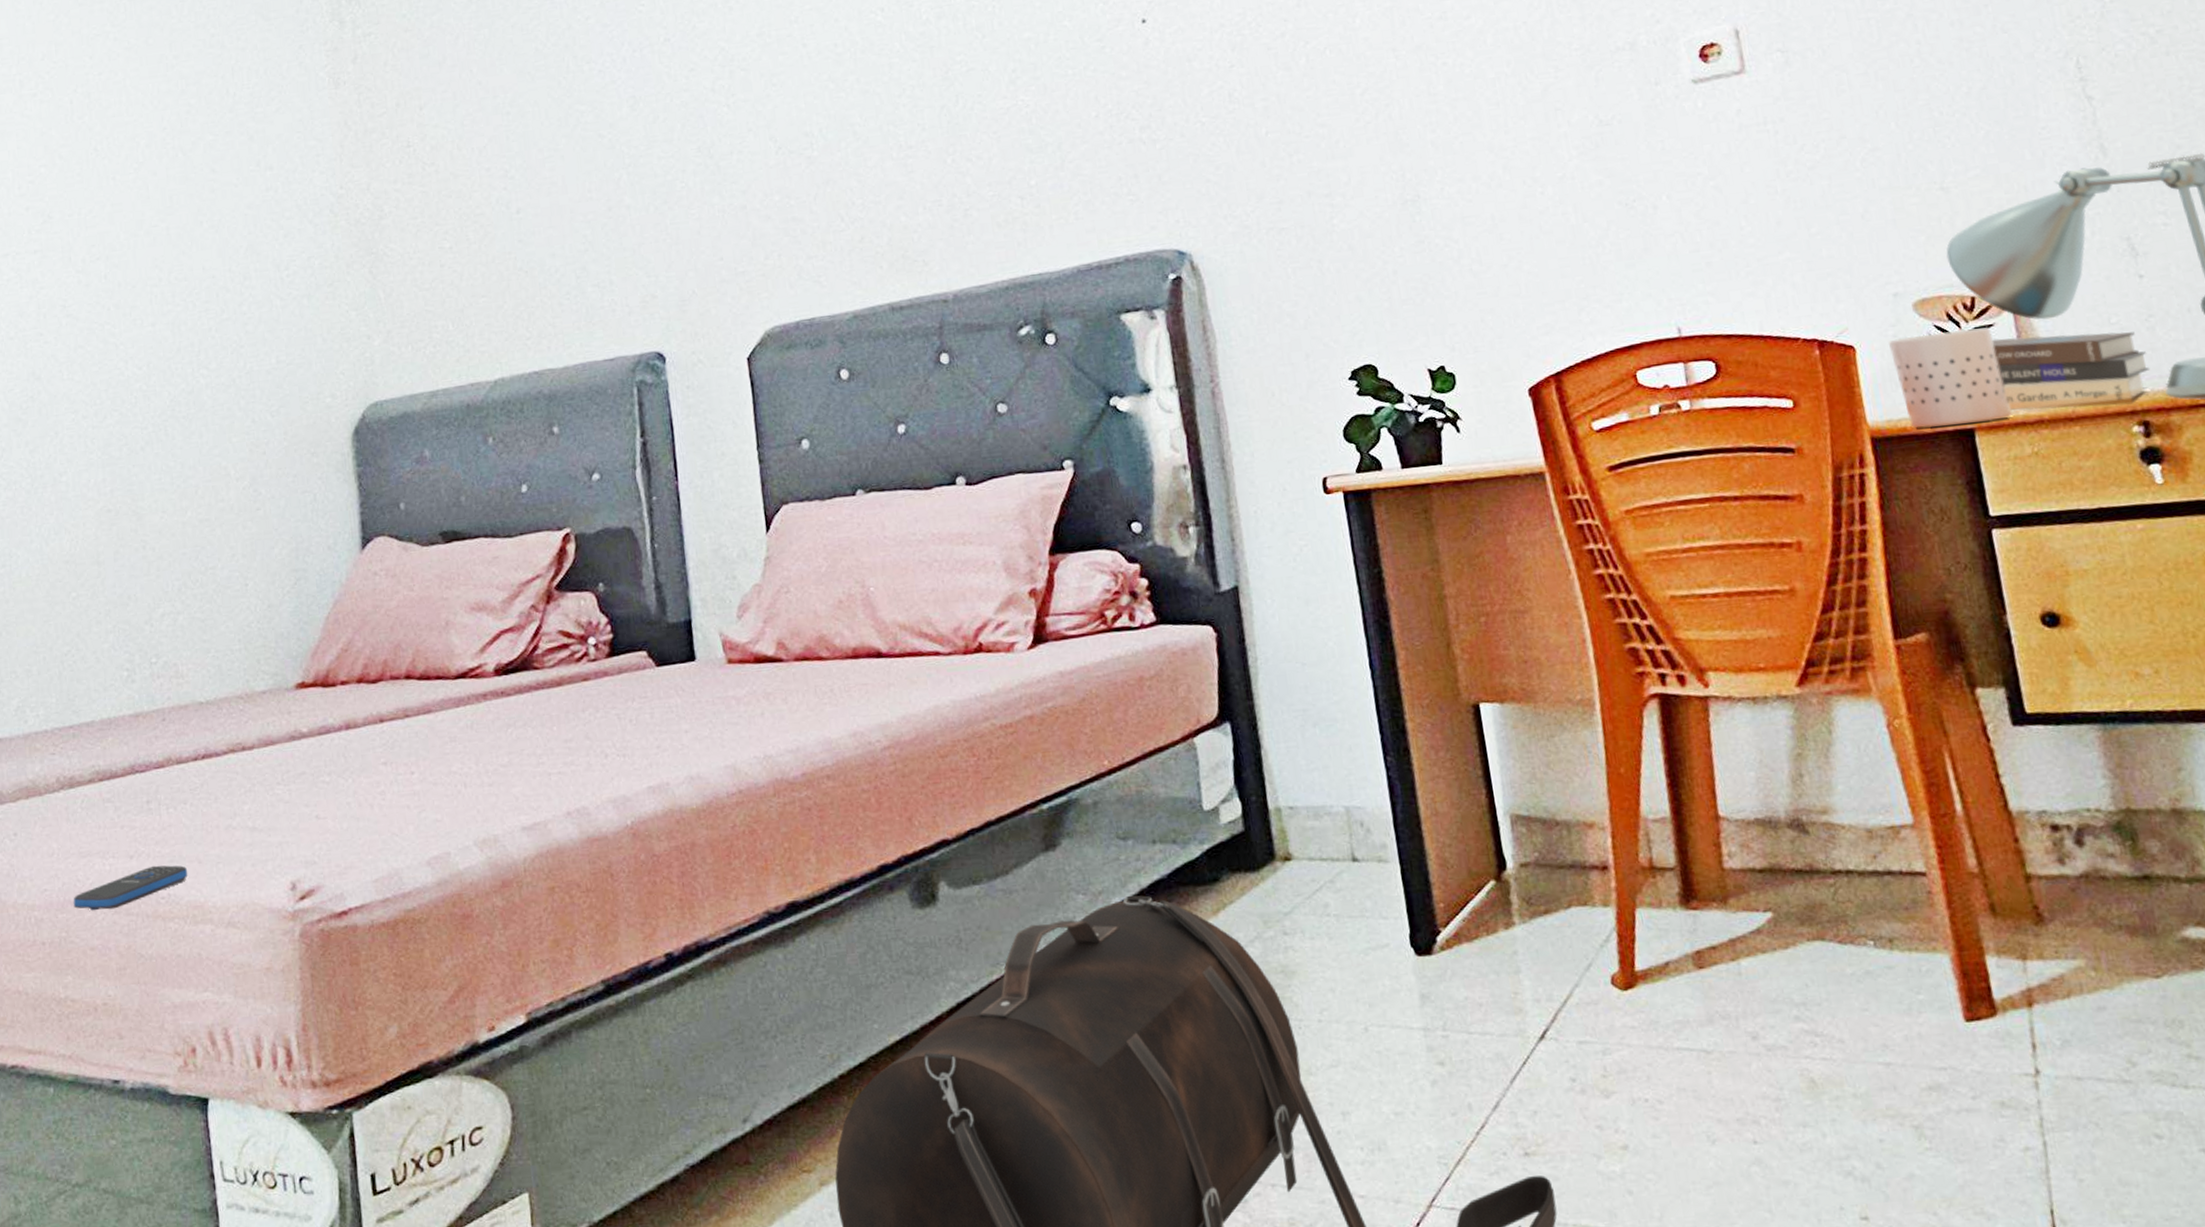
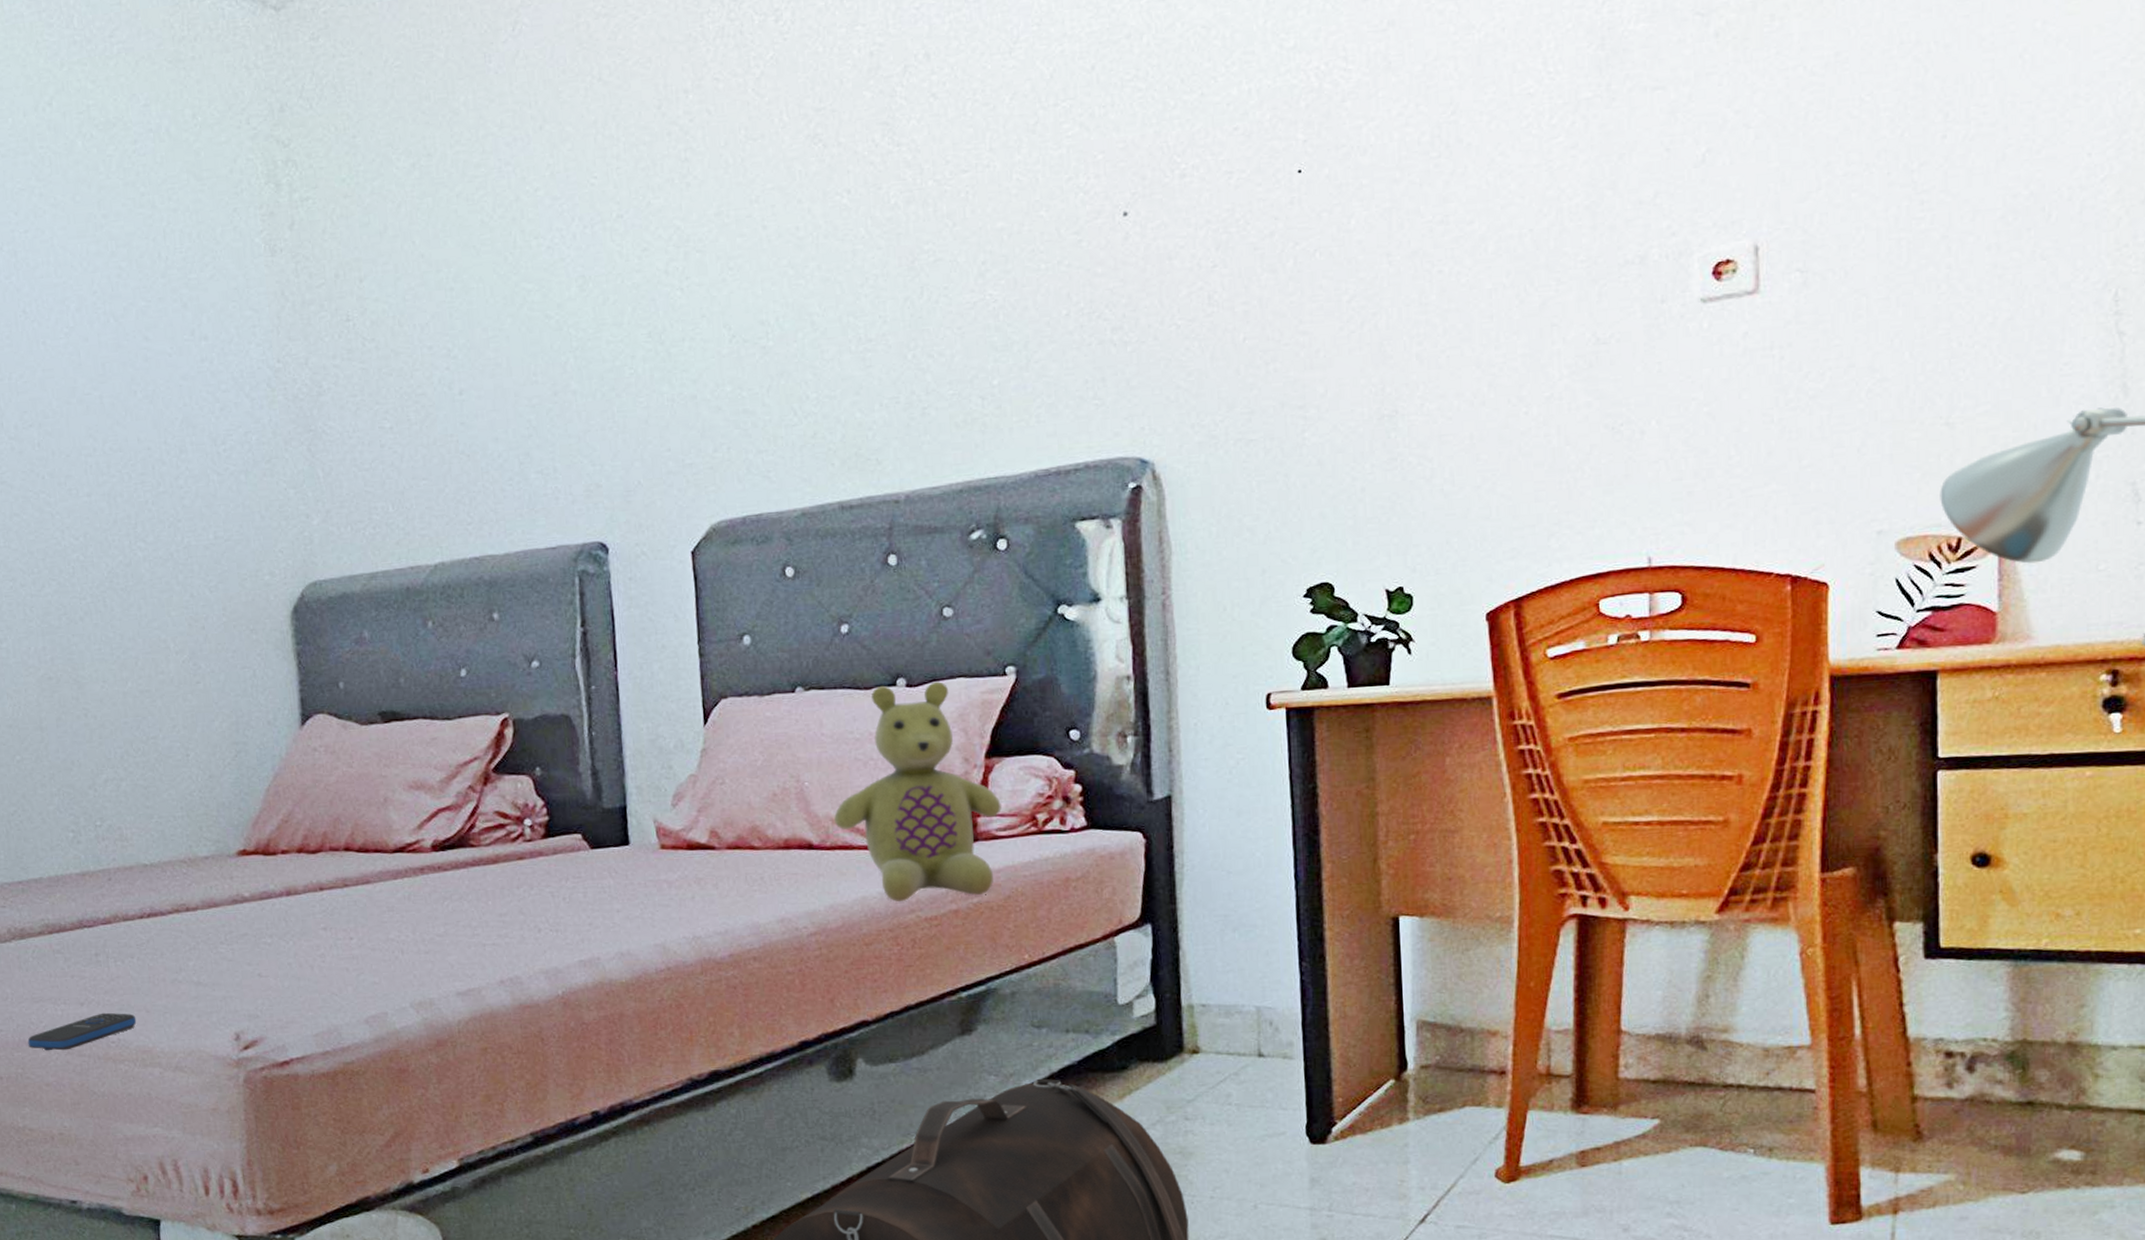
stuffed bear: none [902,478,1069,710] -> present [834,681,1001,902]
mug: present [1889,327,2013,428] -> none [1864,569,1980,668]
books: present [1991,332,2151,411] -> none [1971,579,2130,655]

